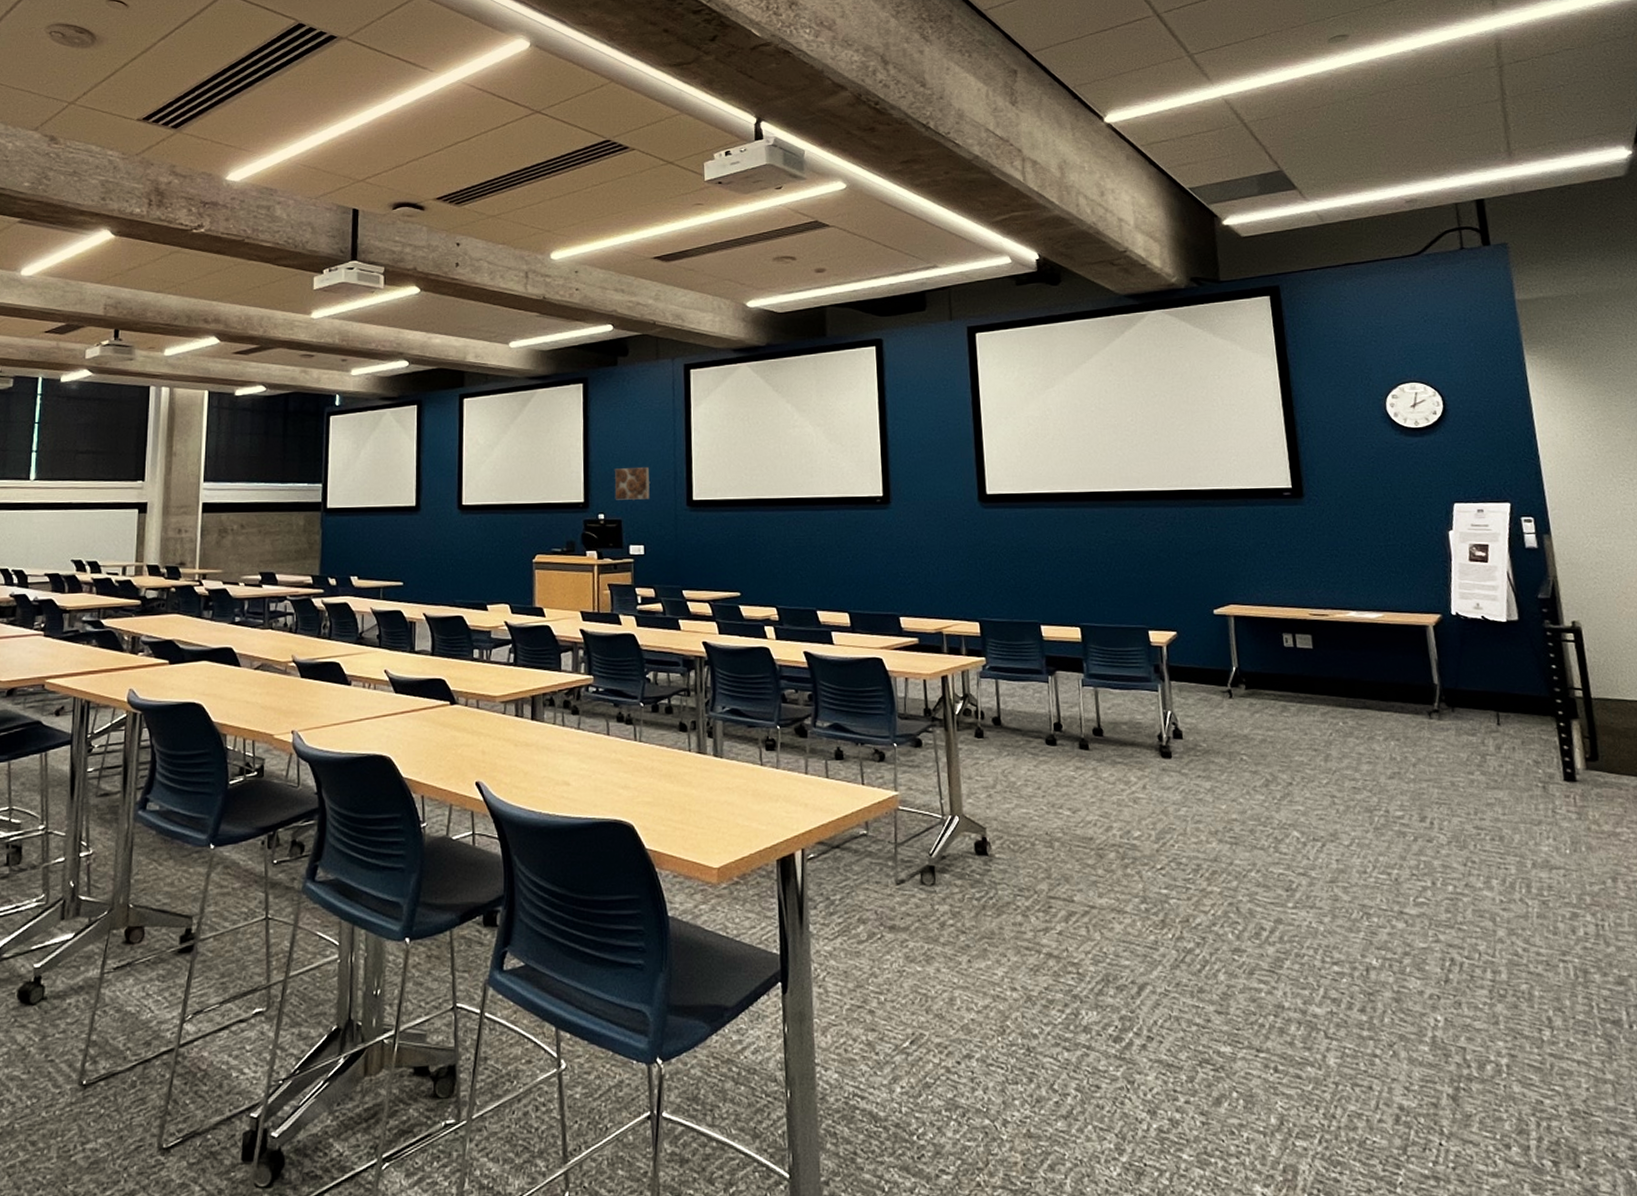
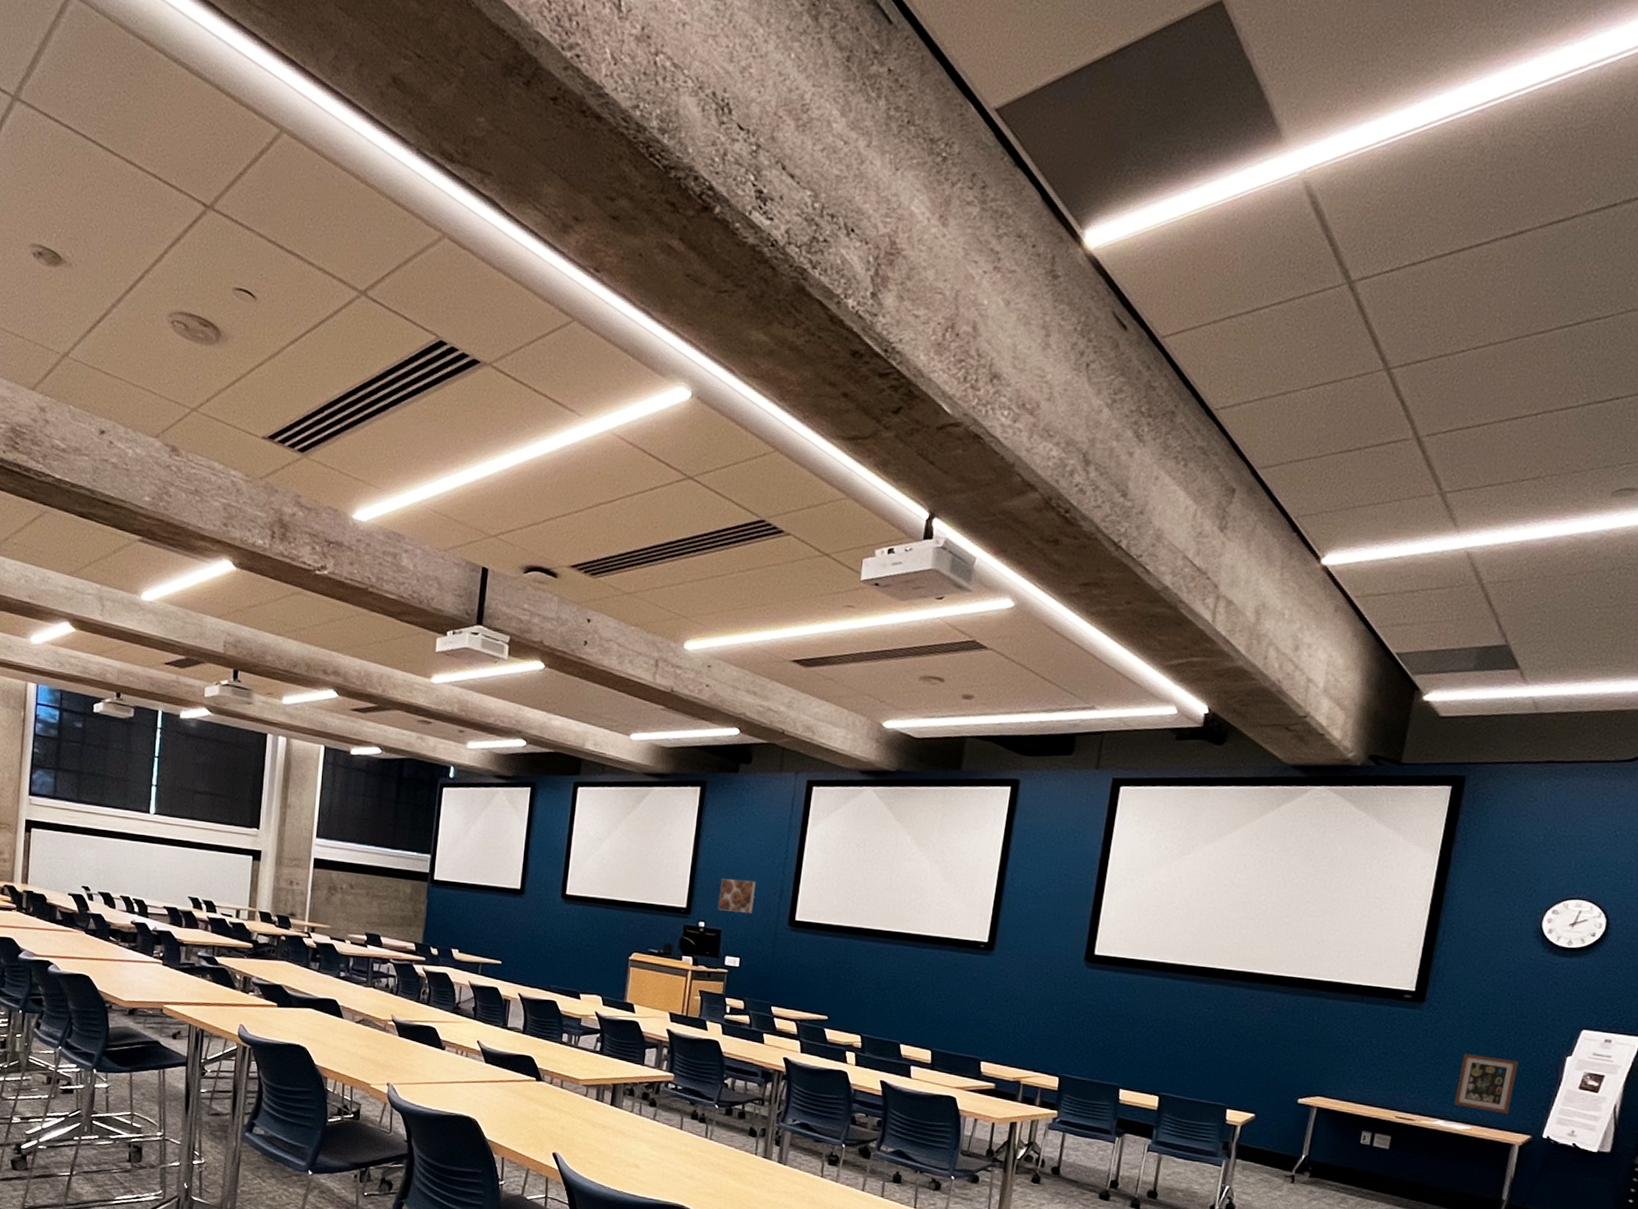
picture frame: none [1354,541,1413,597] -> present [1454,1054,1519,1115]

